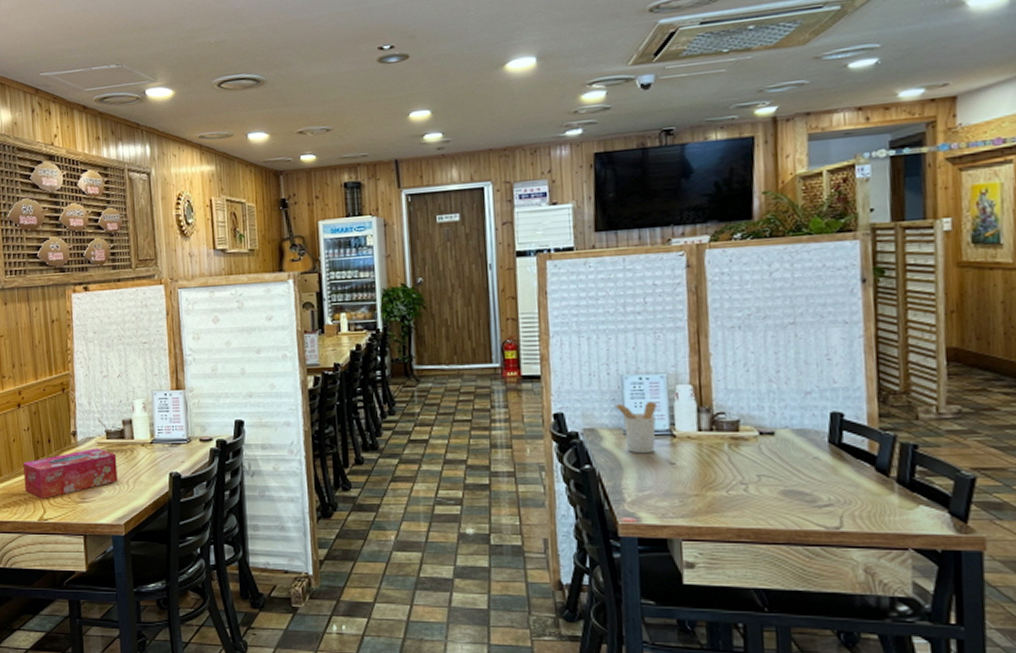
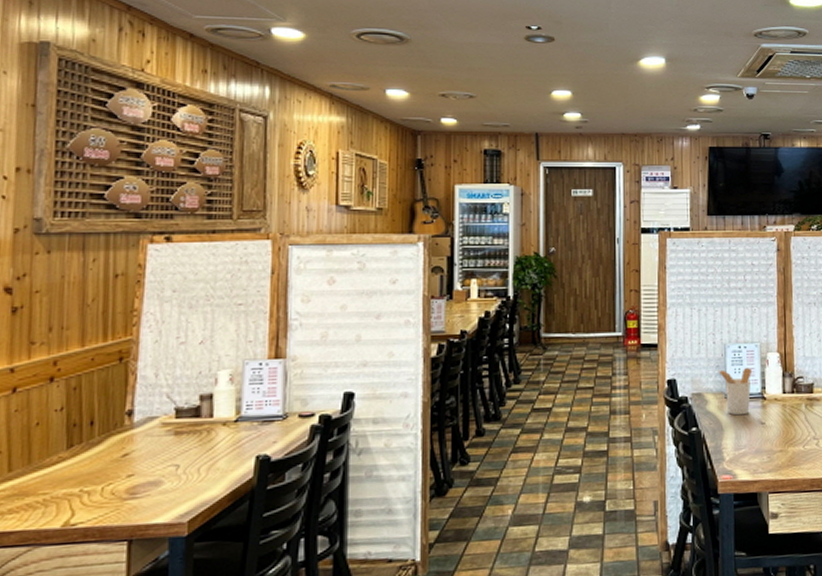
tissue box: present [22,448,118,499] -> none [45,430,187,498]

